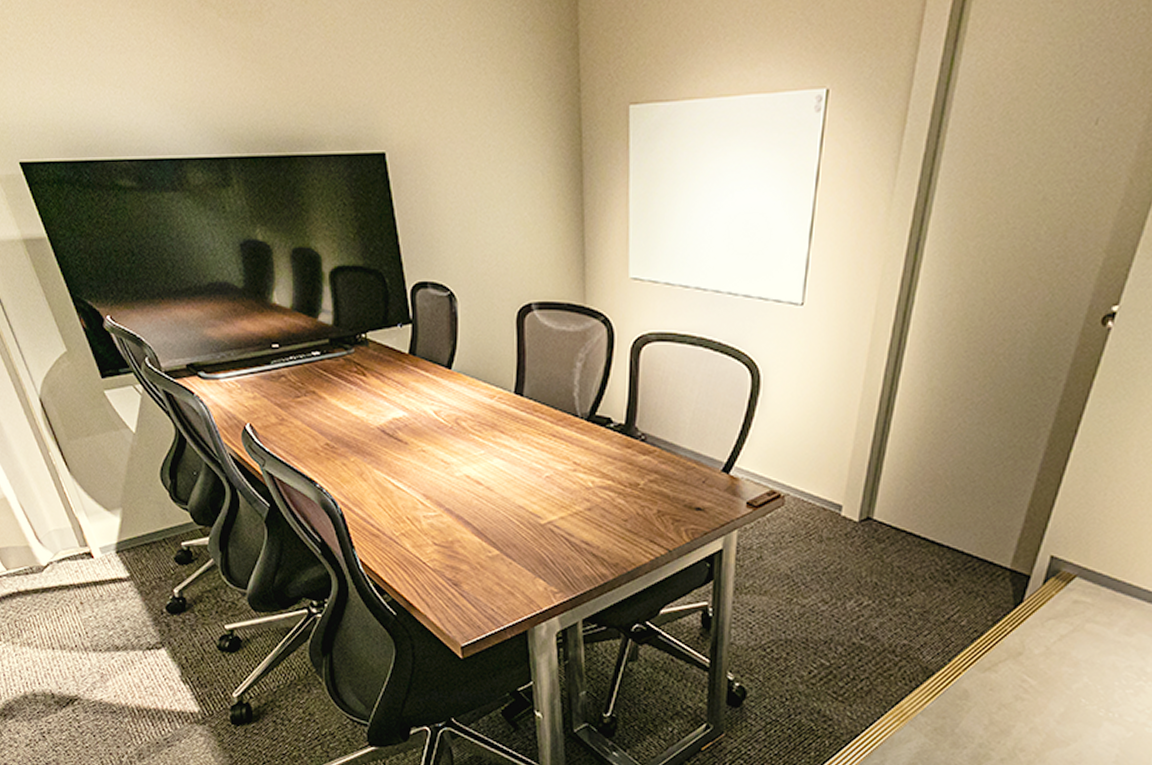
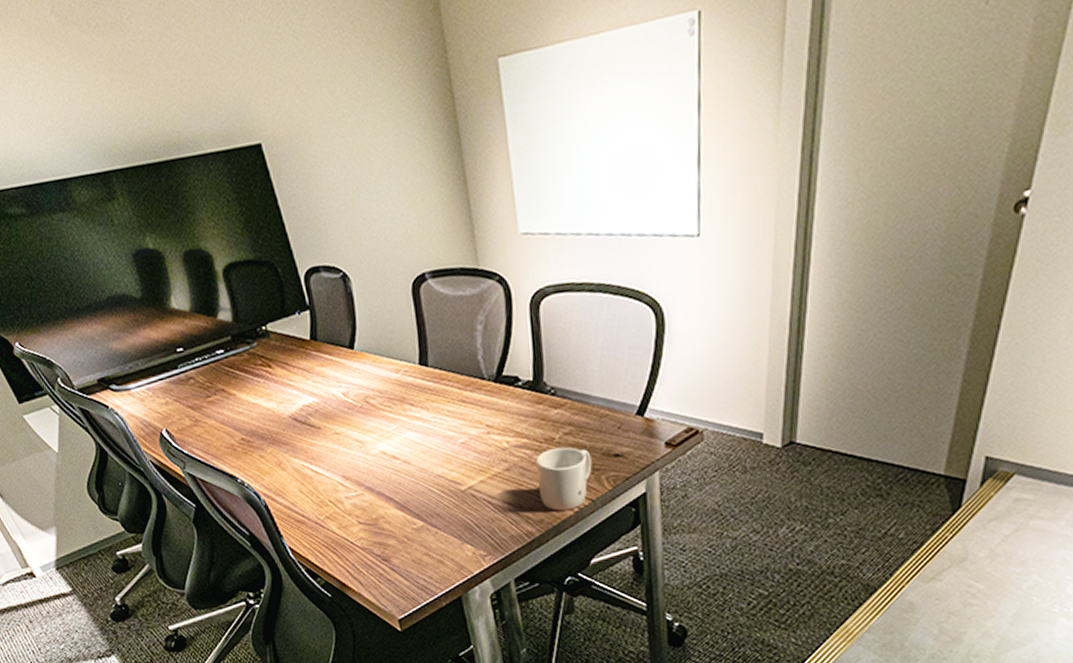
mug: none [617,493,673,557] -> present [535,446,592,511]

